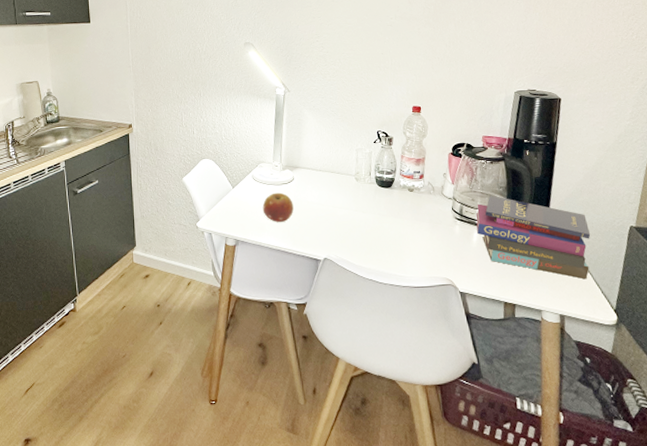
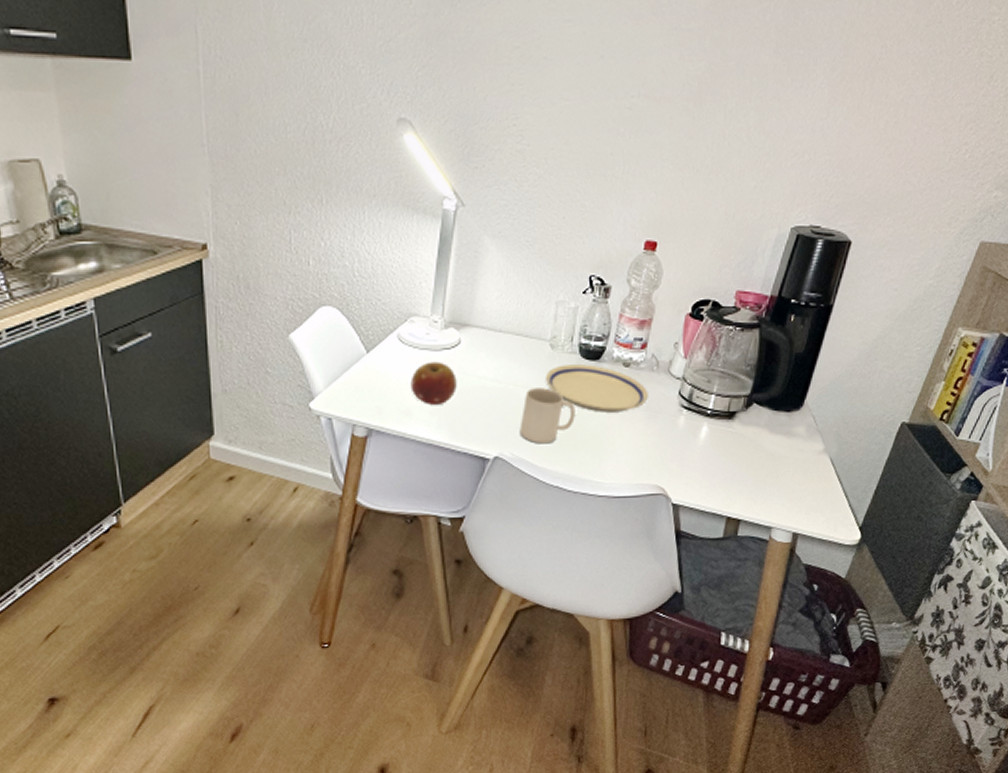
mug: none [340,208,379,248] -> present [519,388,576,444]
plate: none [355,191,430,225] -> present [546,364,648,413]
books: present [476,195,591,280] -> none [707,375,851,489]

